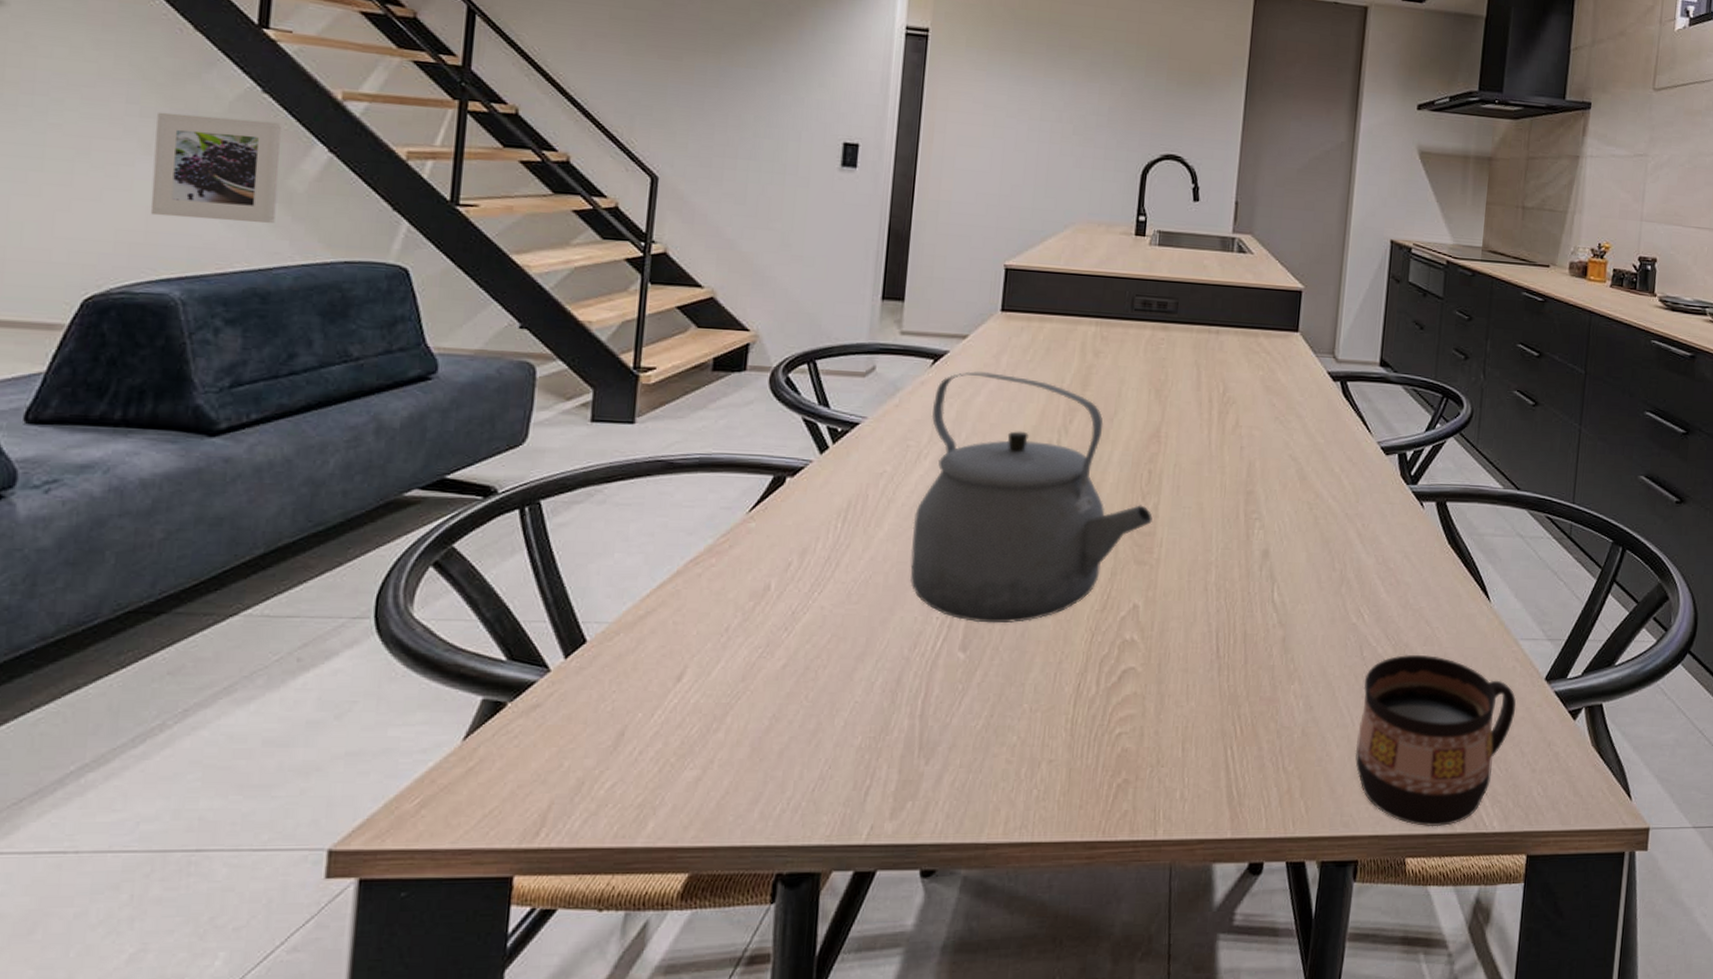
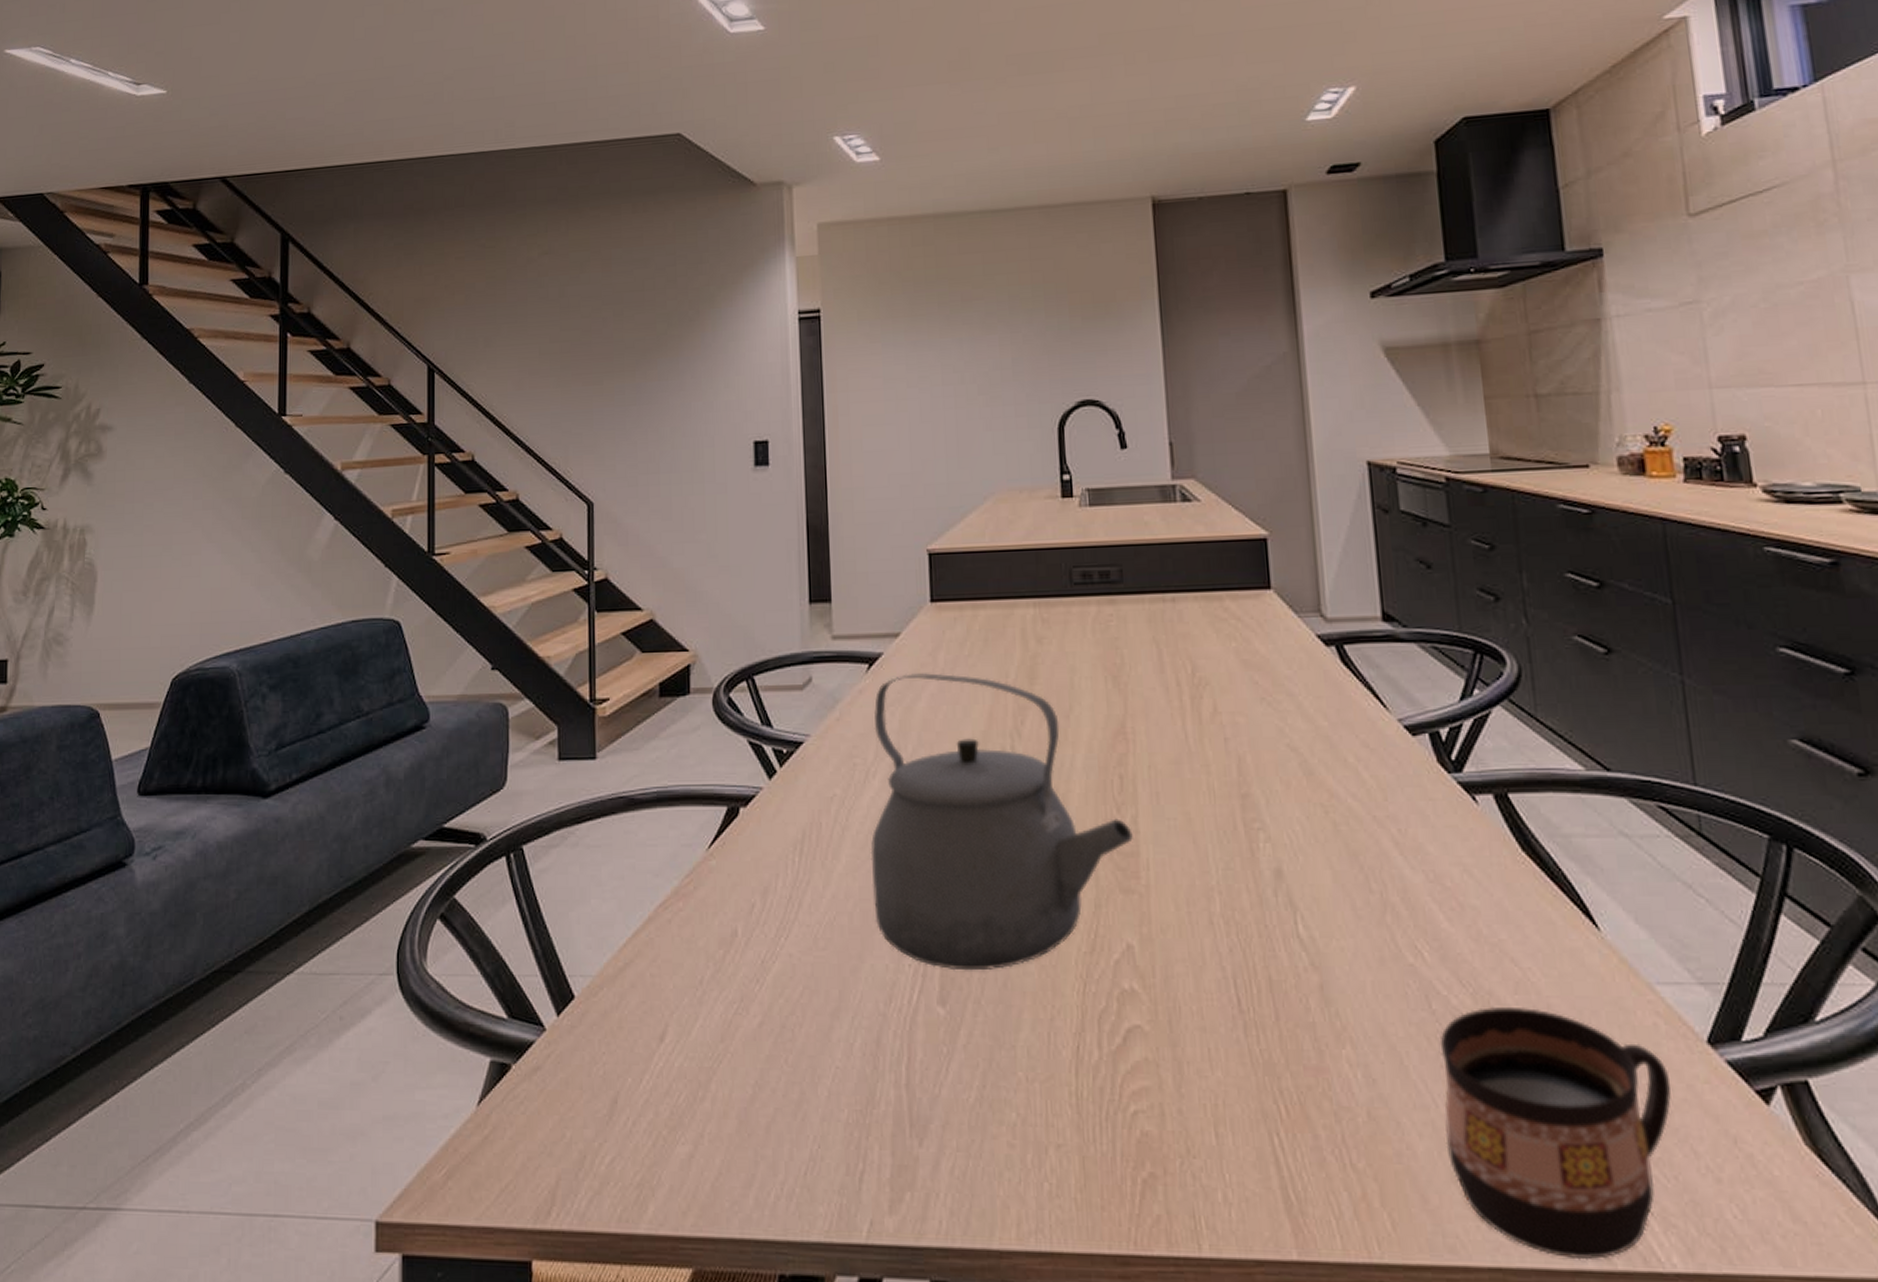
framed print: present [150,111,281,223] -> none [213,498,300,596]

